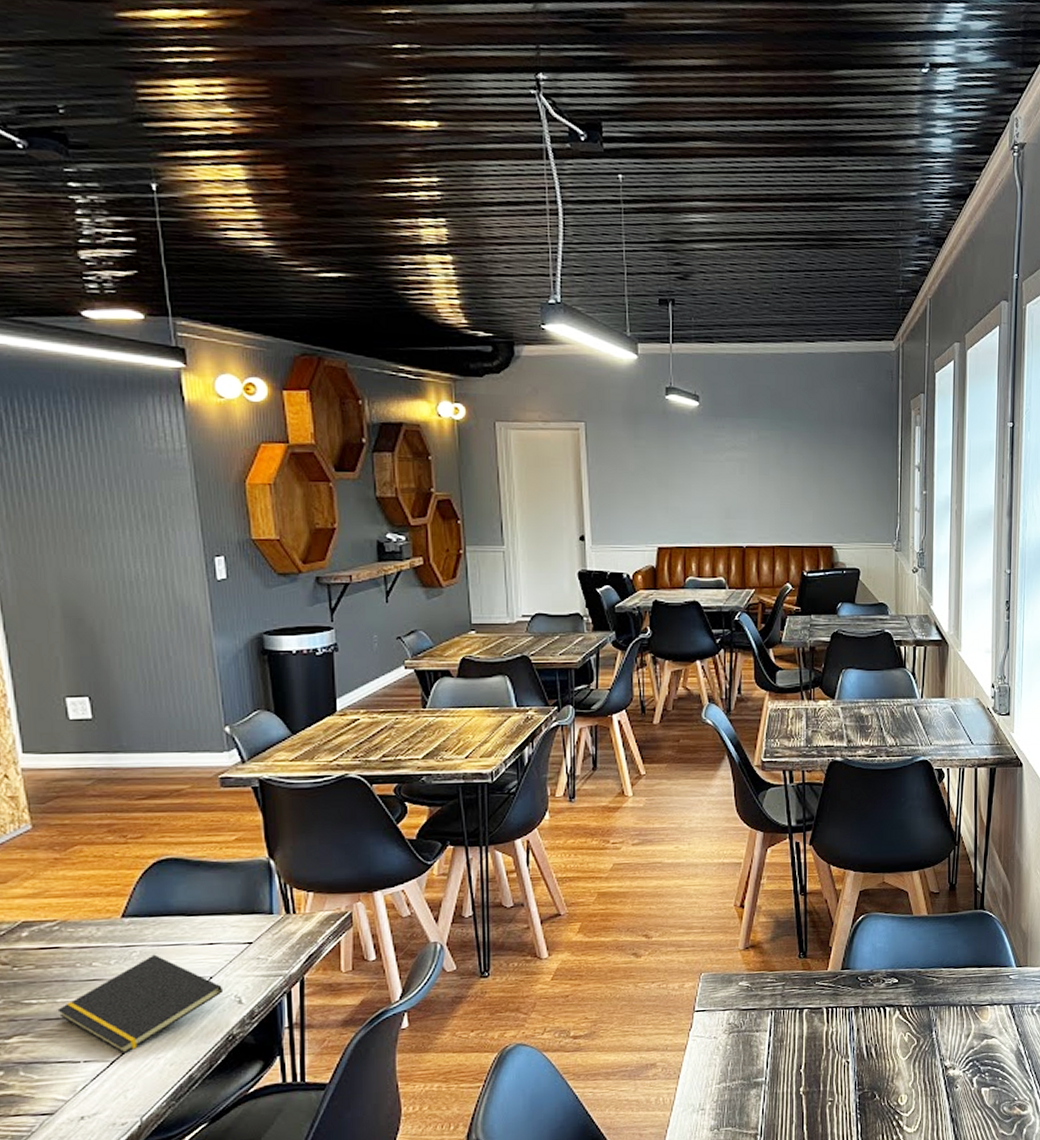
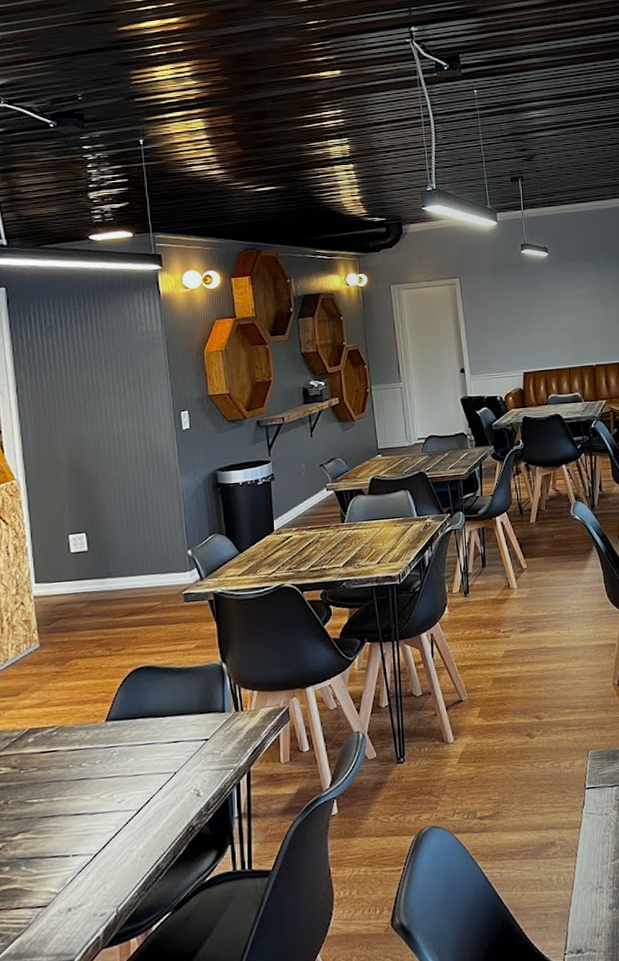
notepad: present [57,954,224,1055] -> none [53,753,185,848]

